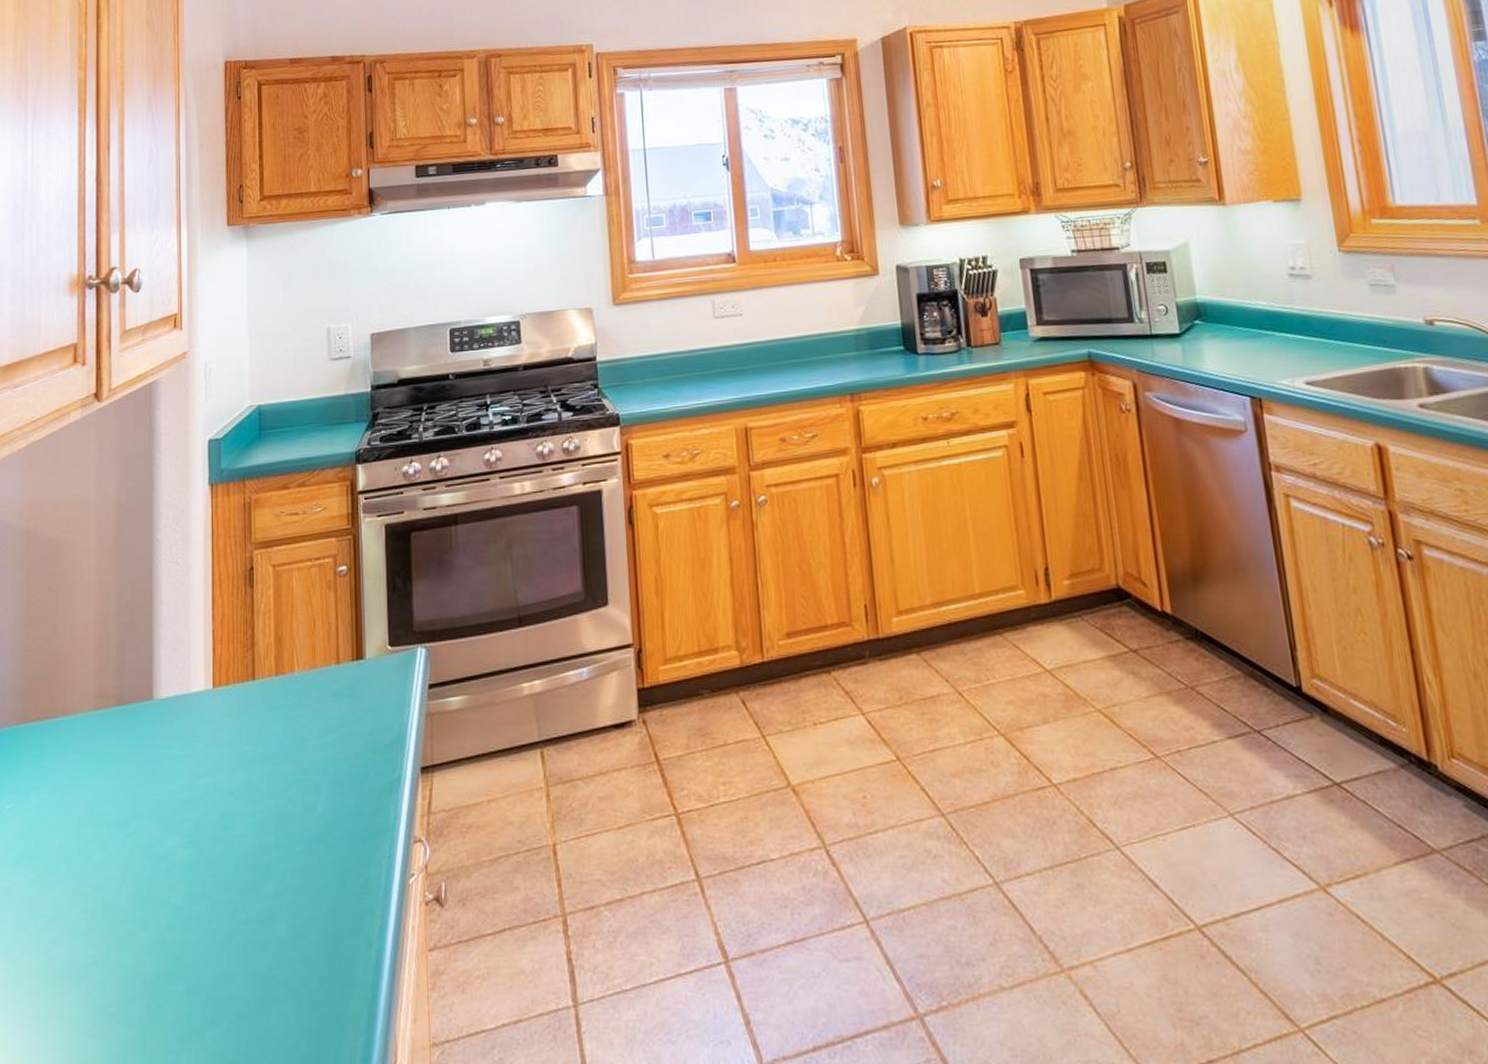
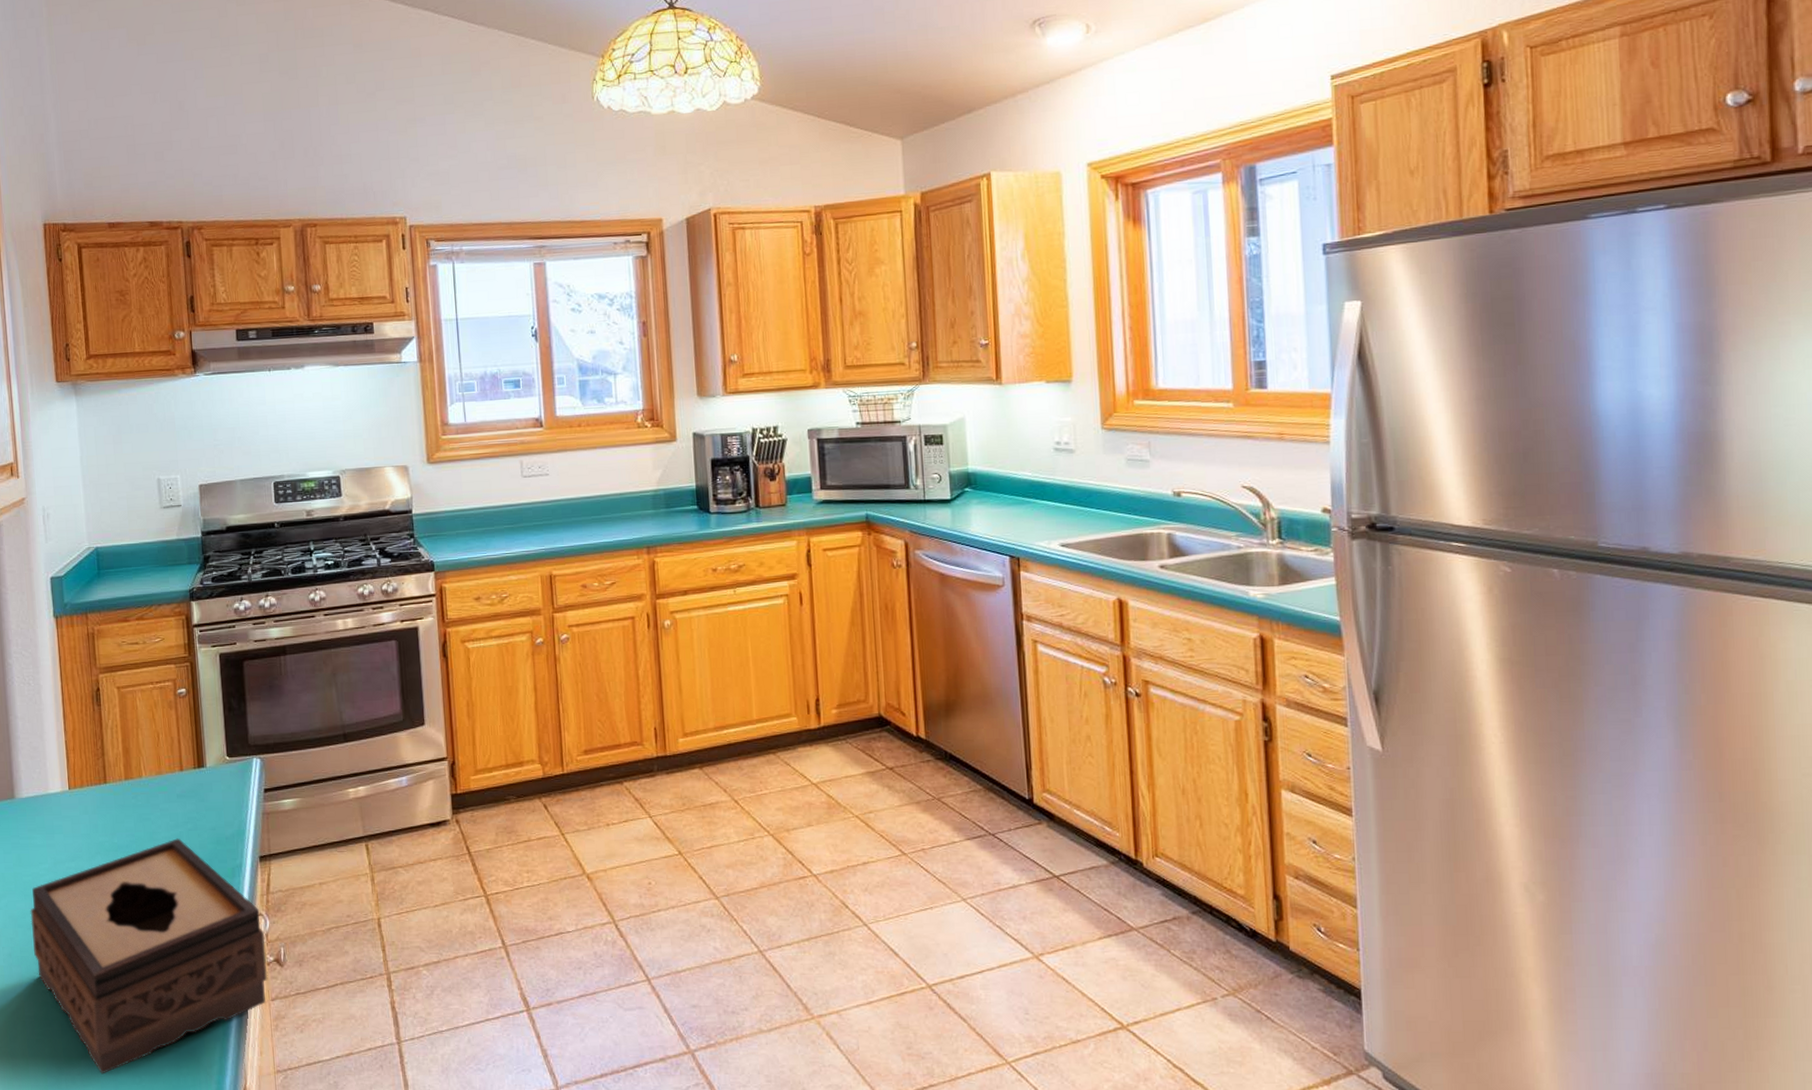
tissue box: none [160,746,426,1049] -> present [30,838,268,1074]

